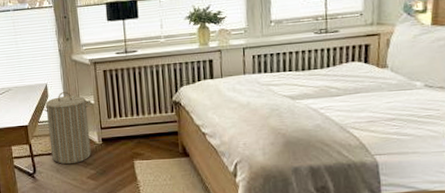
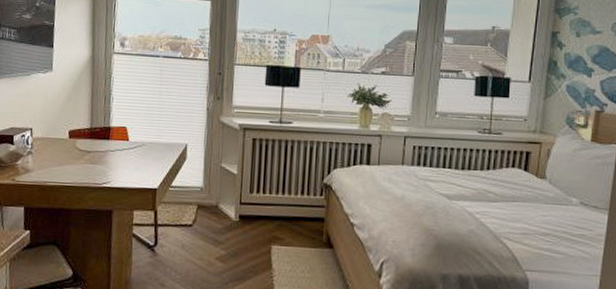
laundry hamper: present [41,92,91,164] -> none [176,156,234,241]

